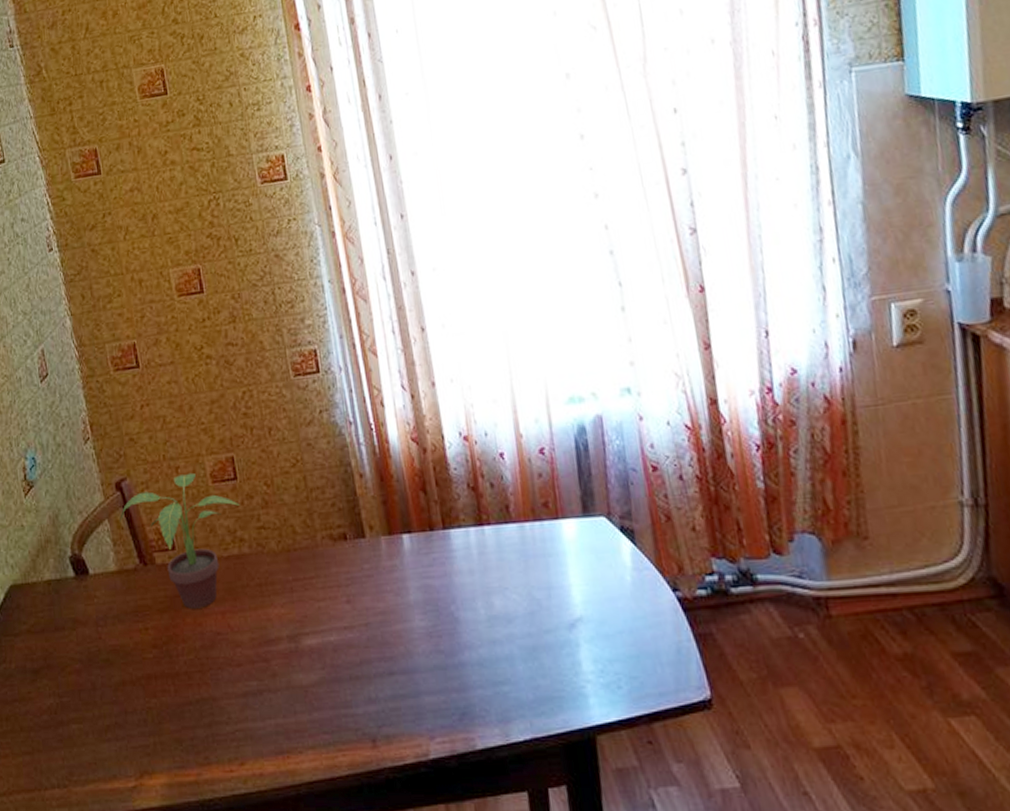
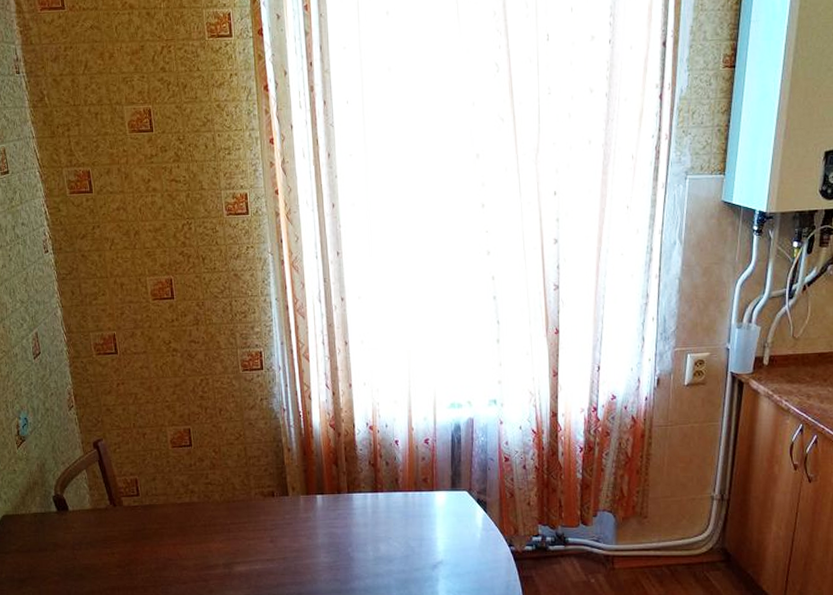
potted plant: present [120,472,240,609] -> none [95,438,193,540]

